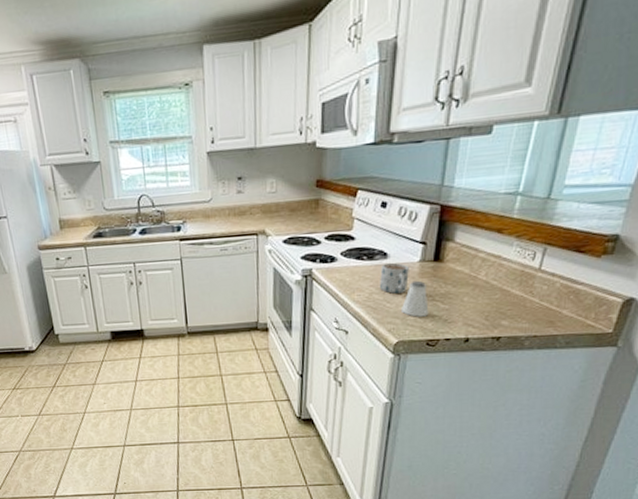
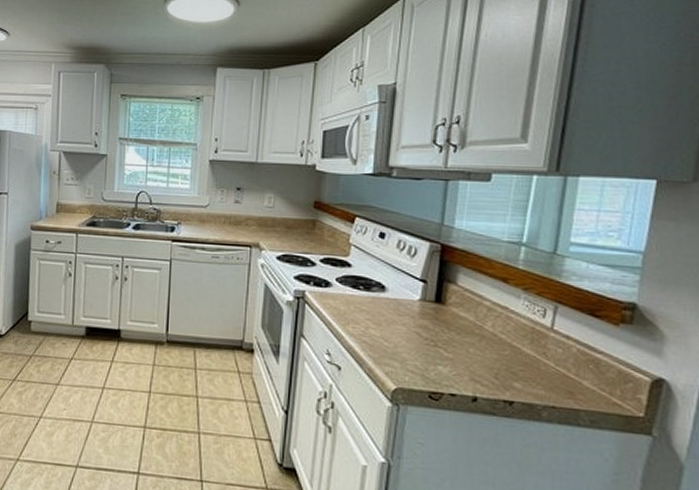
mug: present [380,262,409,294] -> none [377,296,409,332]
saltshaker: present [402,280,429,317] -> none [401,320,431,364]

